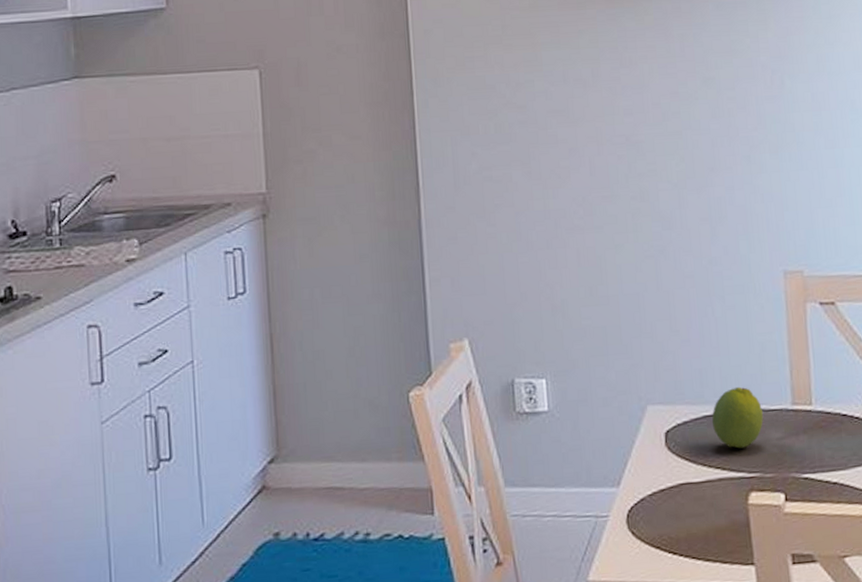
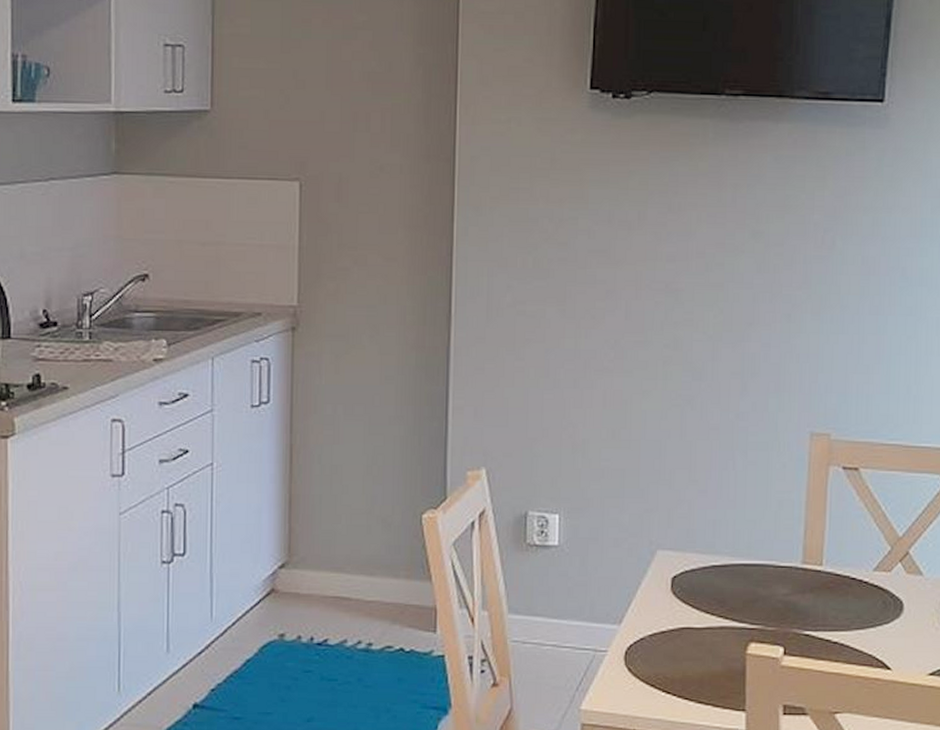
fruit: present [712,386,763,449] -> none [720,540,772,600]

